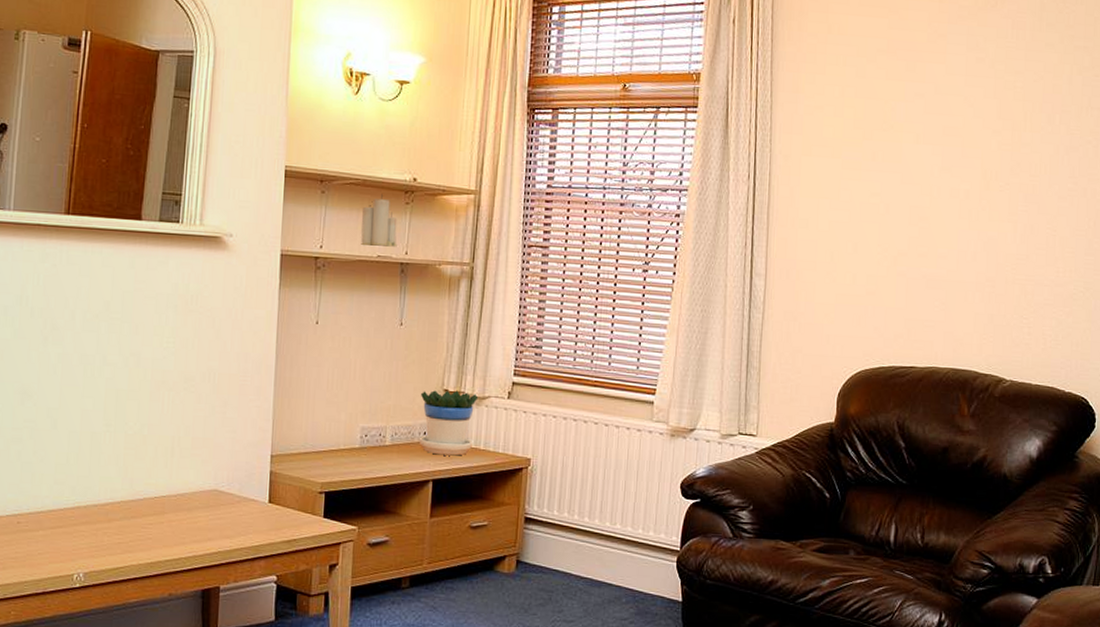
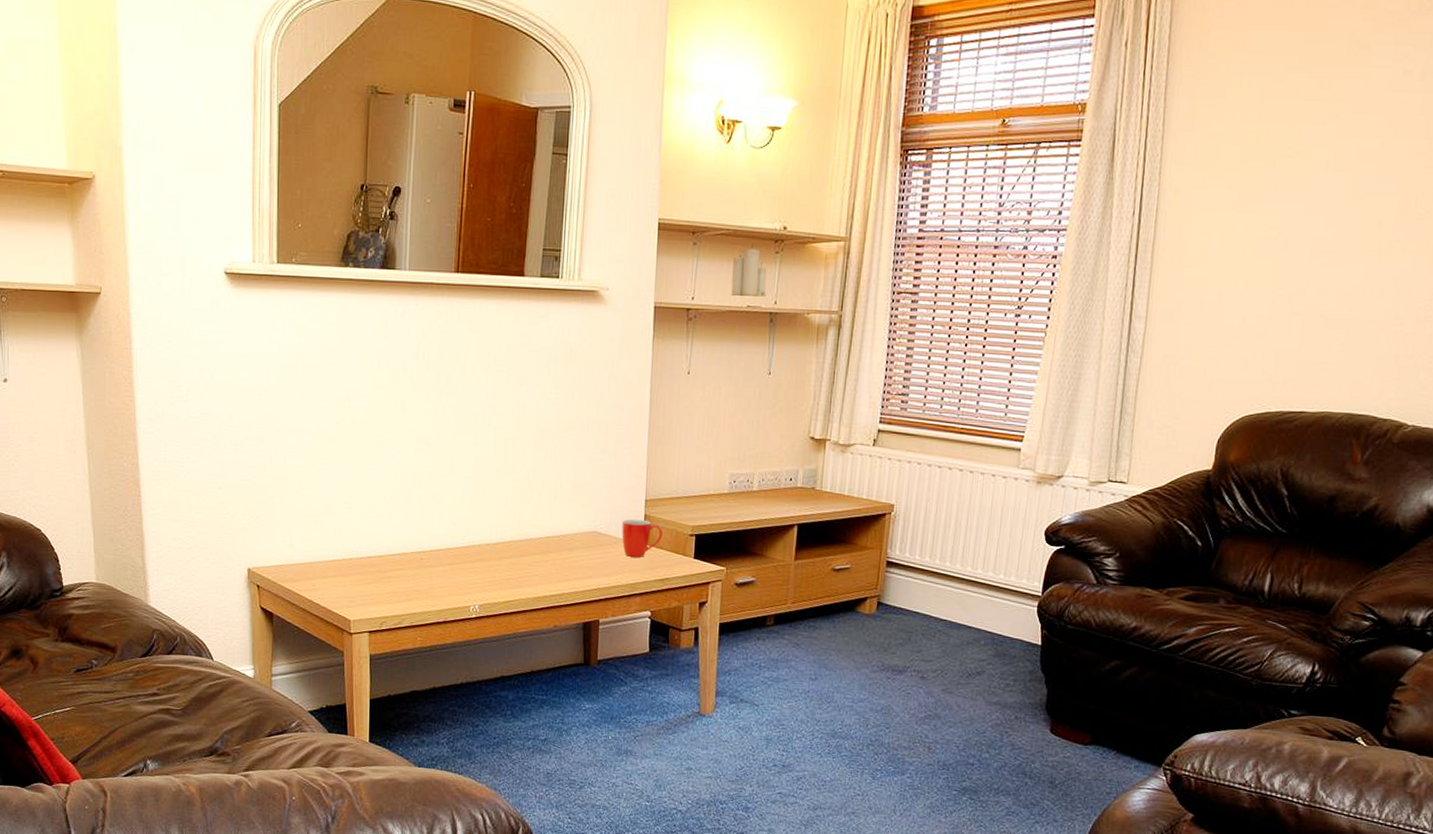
mug: none [245,475,290,517] -> present [621,518,663,557]
flowerpot: present [419,390,477,456] -> none [785,438,843,502]

